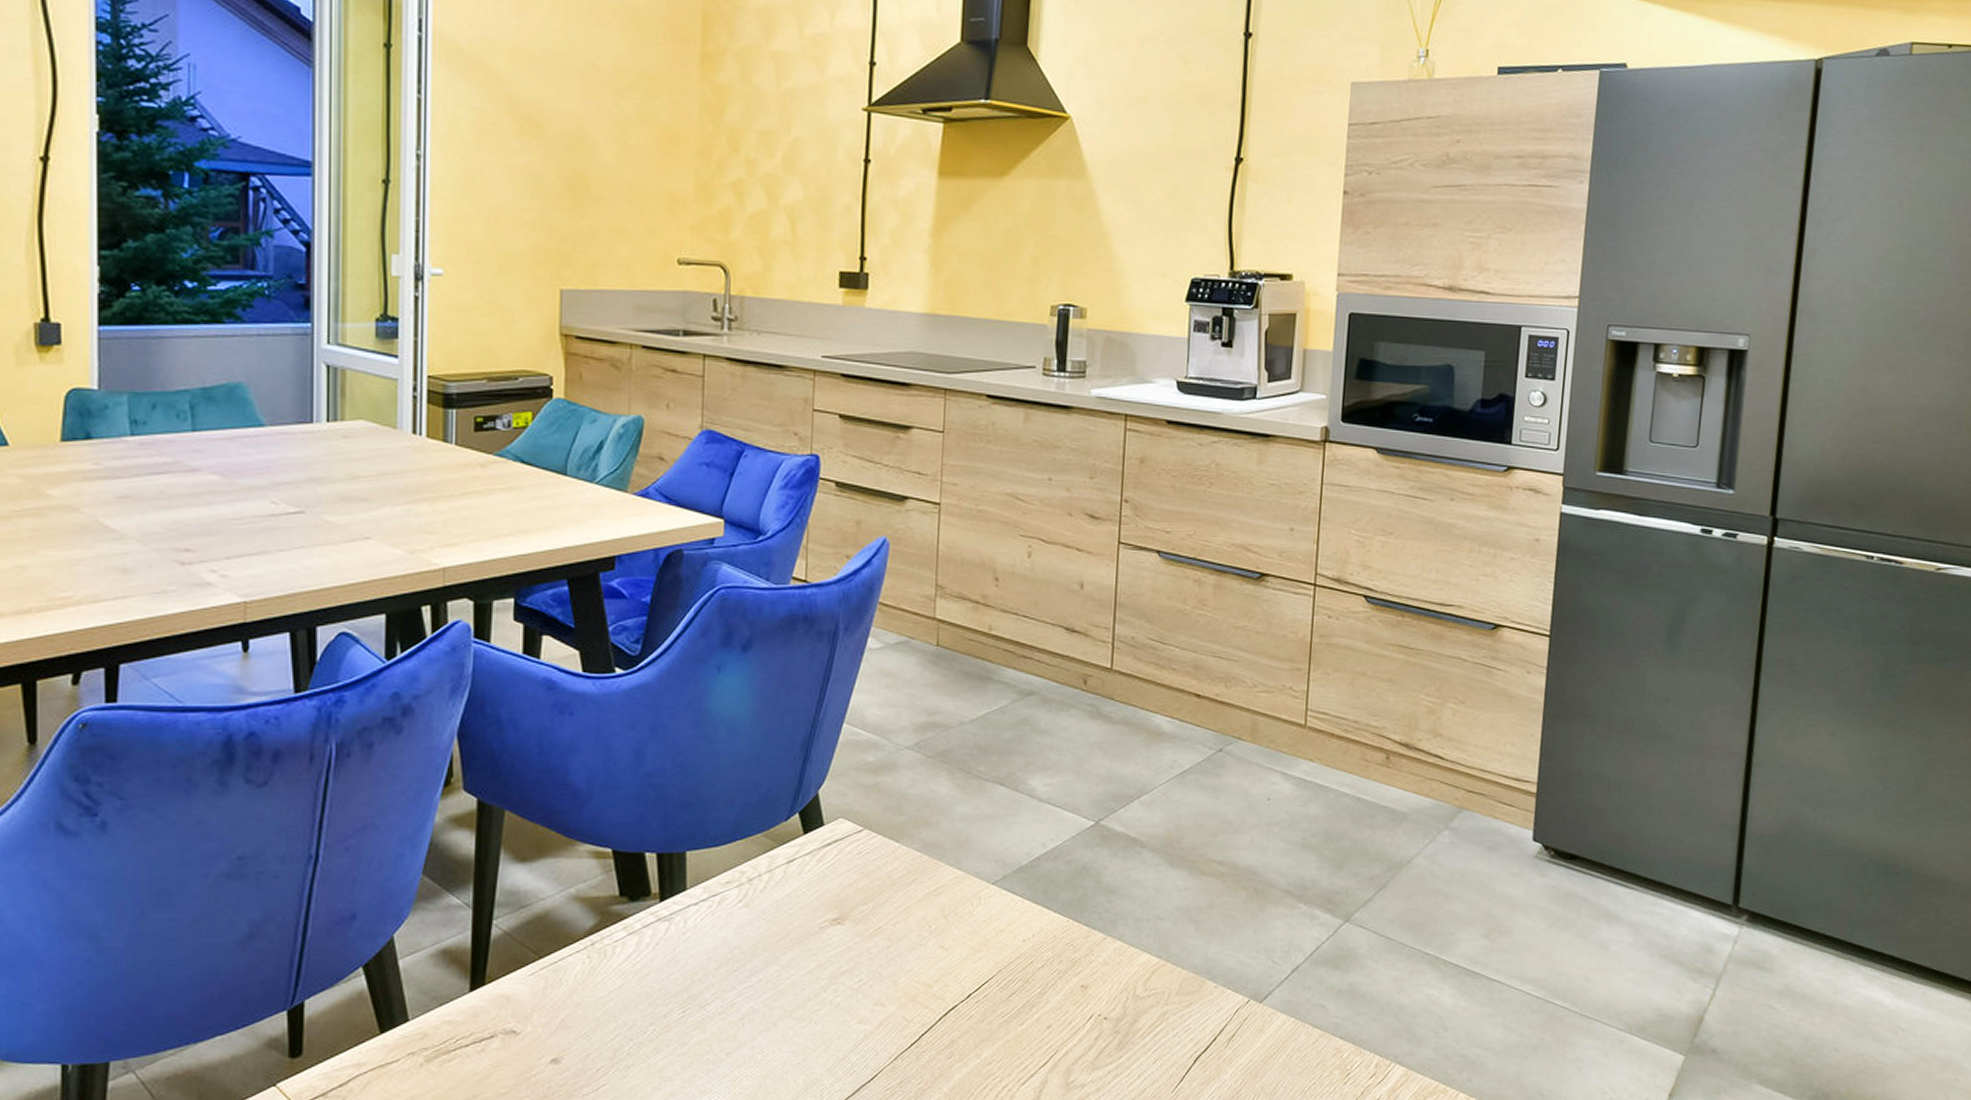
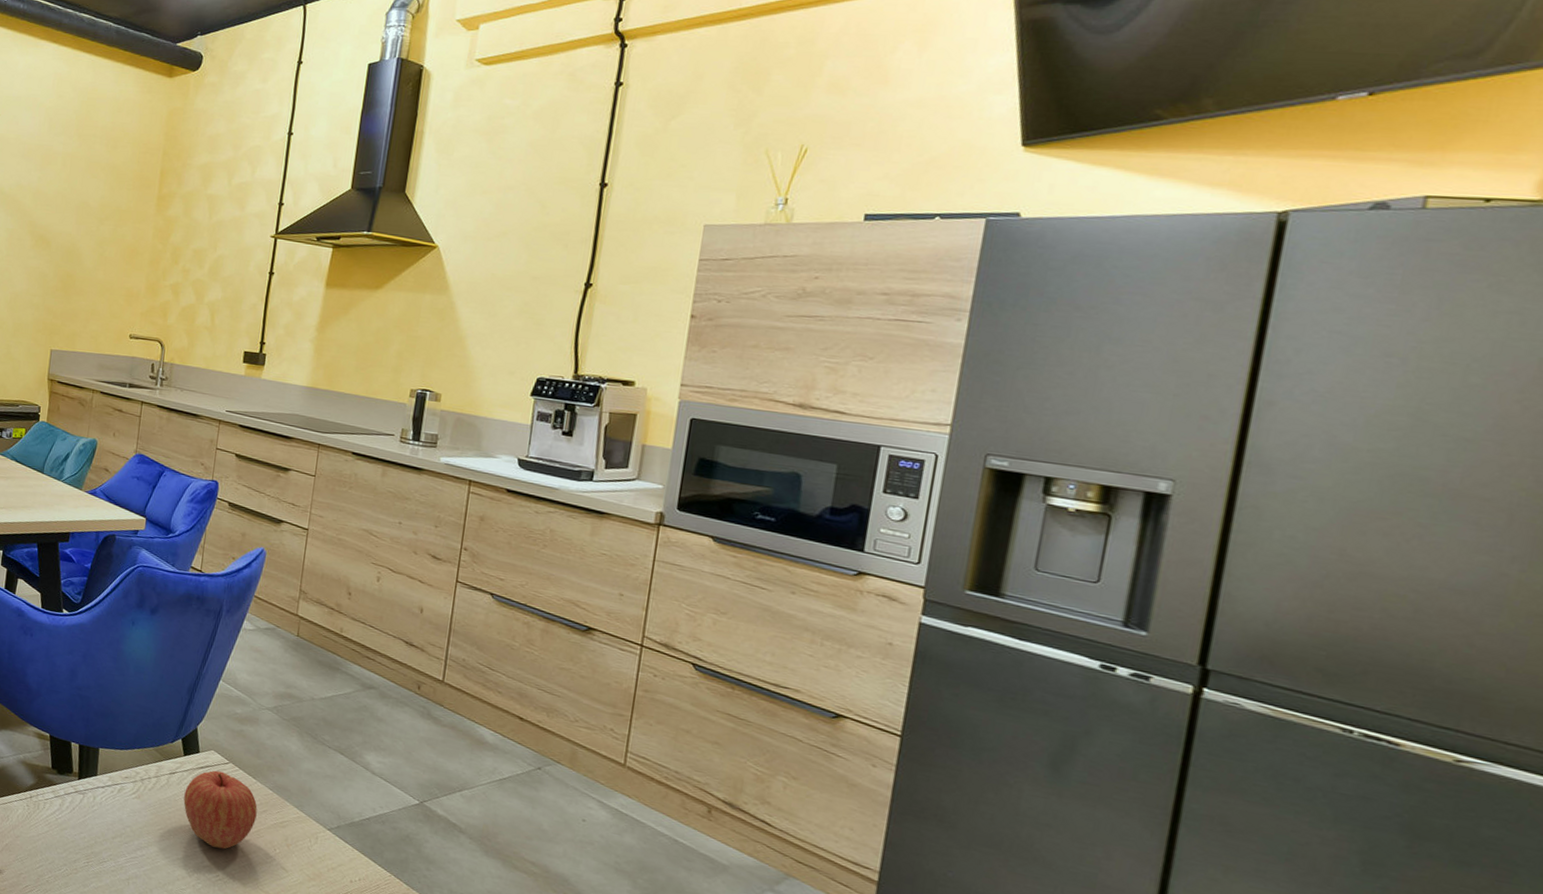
apple: none [808,843,904,944] -> present [183,770,258,850]

